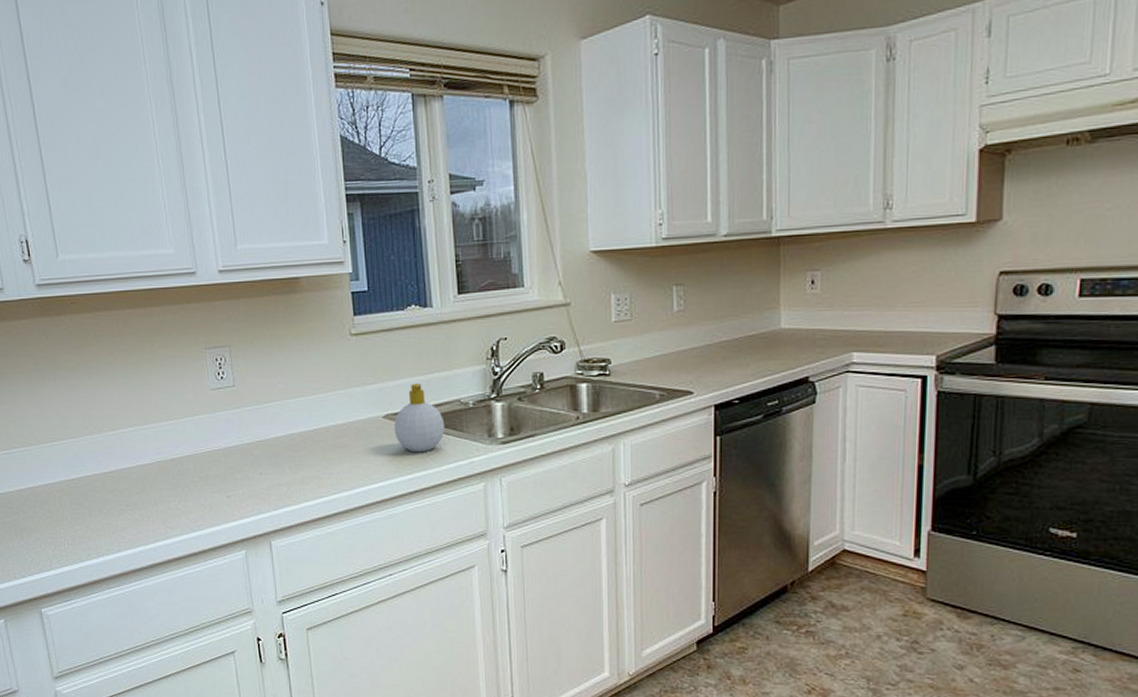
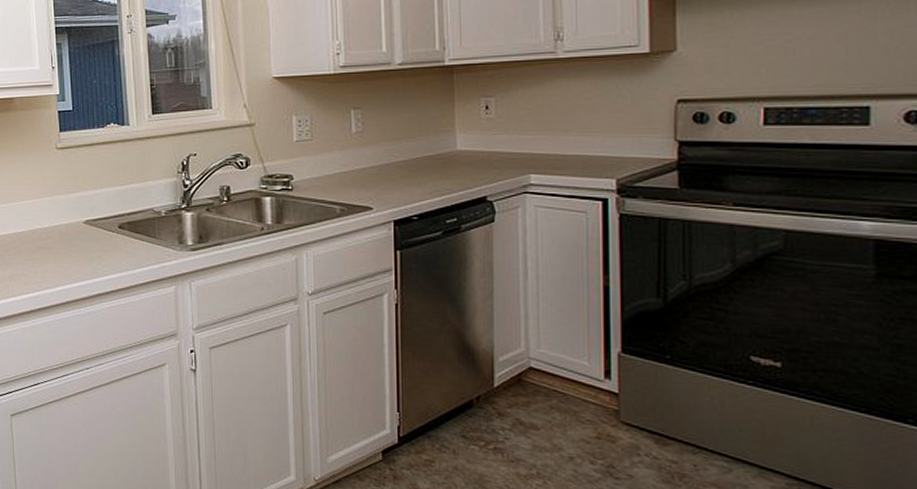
soap bottle: present [394,383,445,453] -> none [93,193,140,256]

